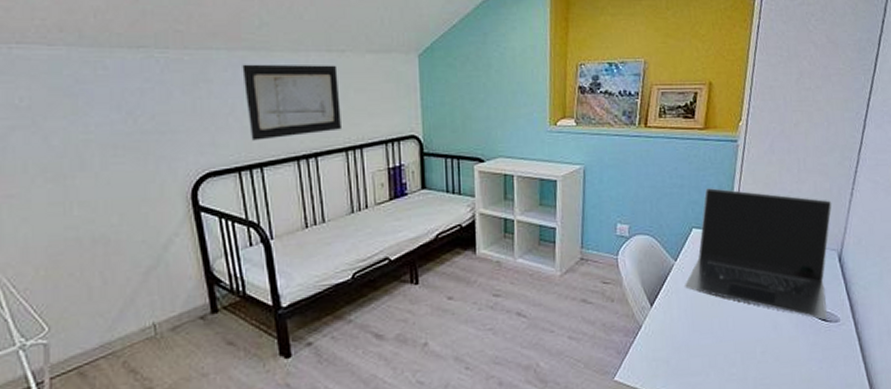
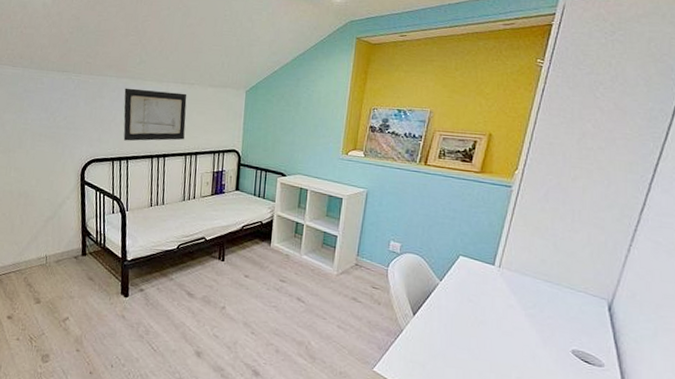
laptop: present [684,188,832,320] -> none [446,223,606,362]

